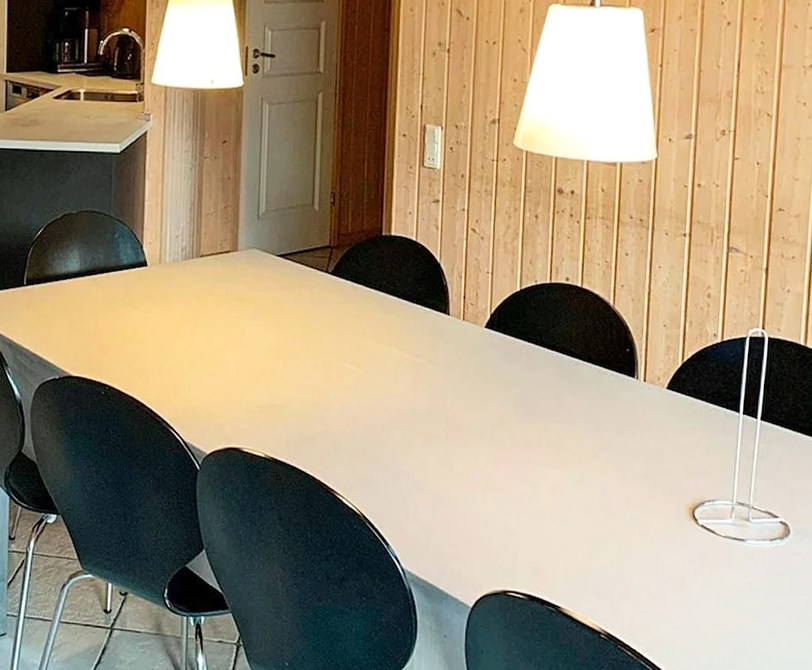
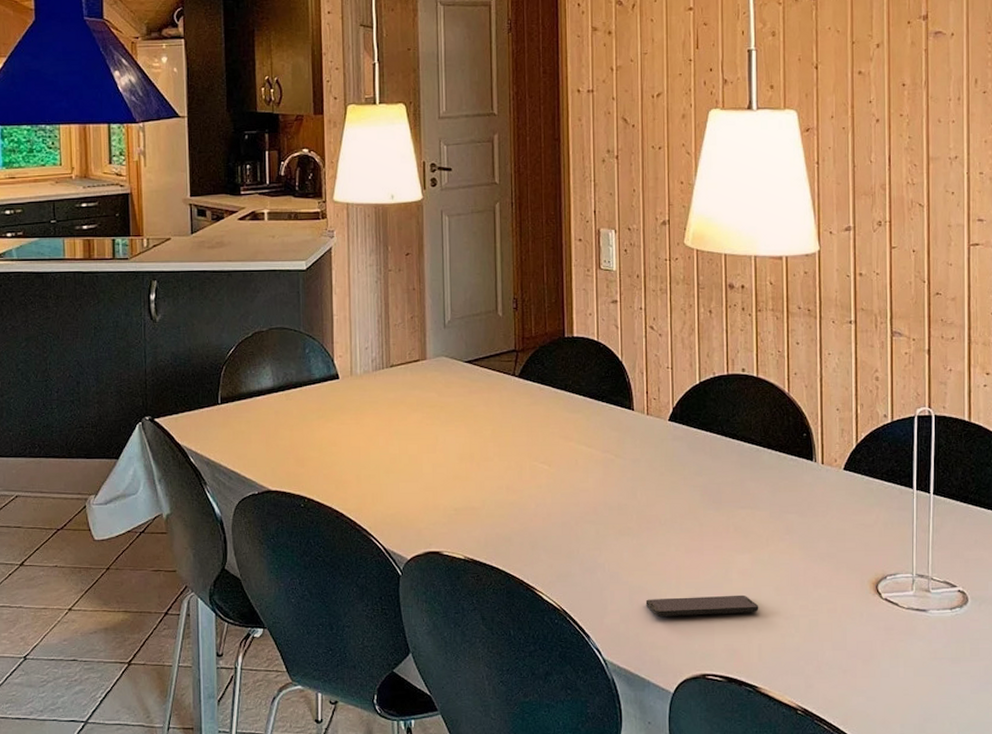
smartphone: none [449,510,567,531] -> present [645,595,759,617]

